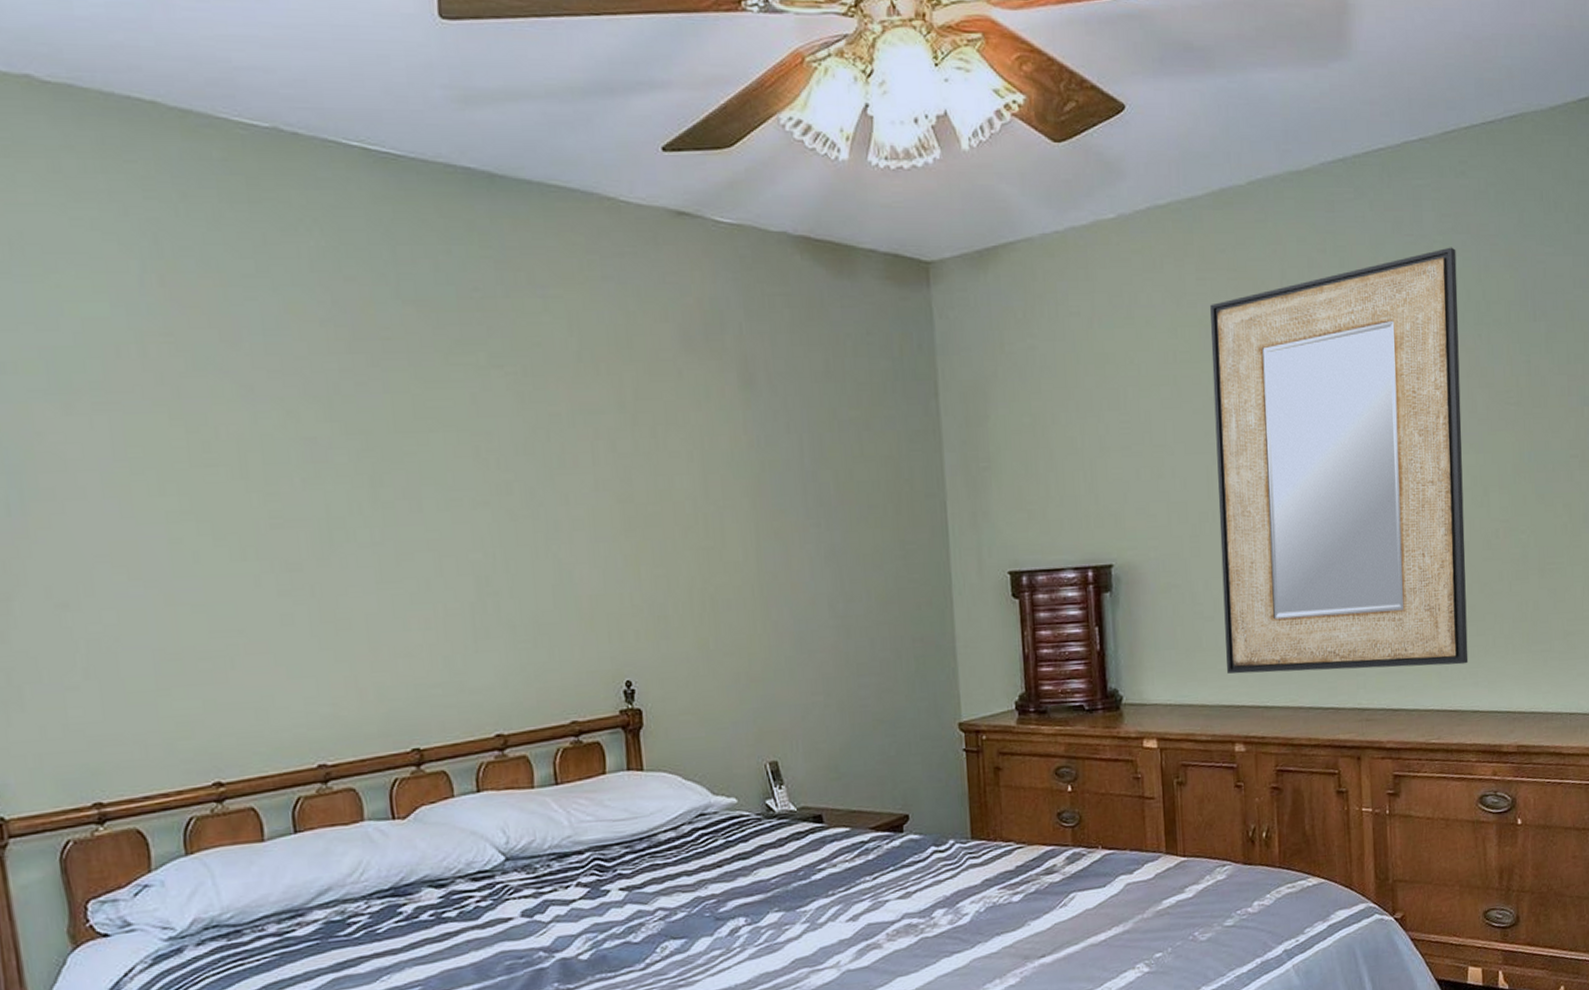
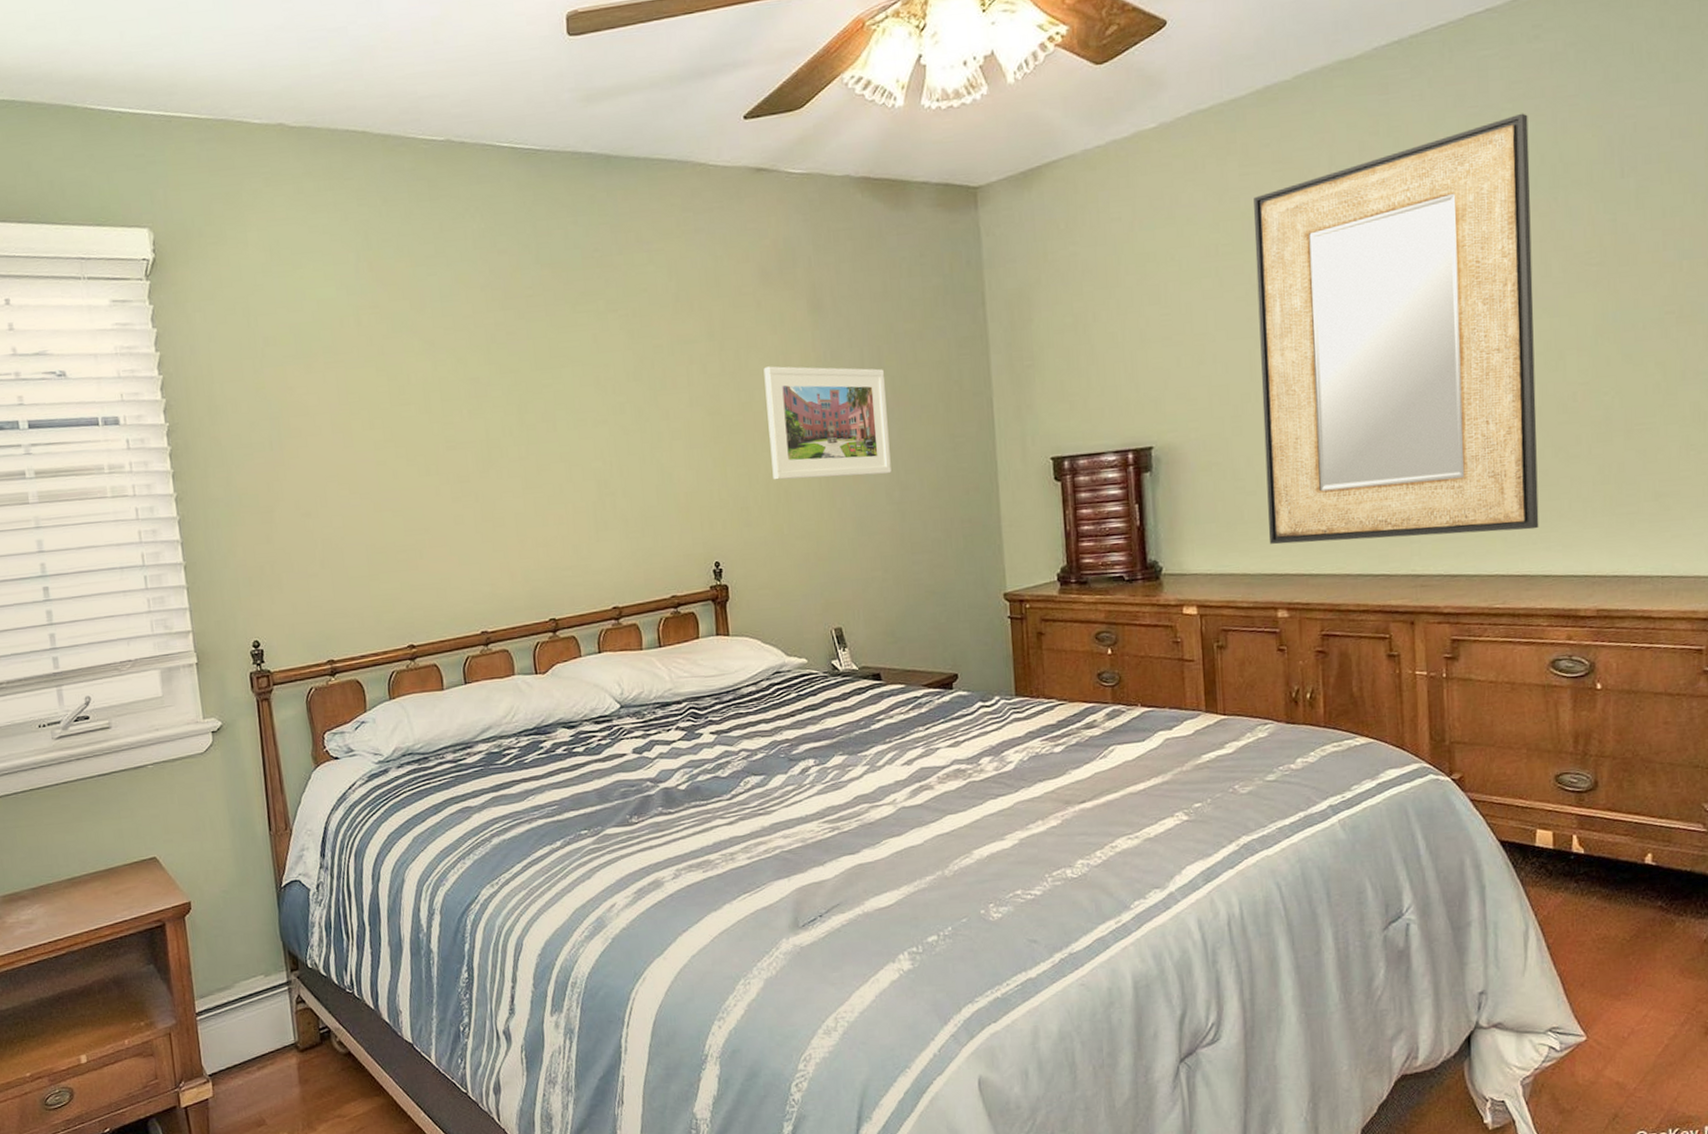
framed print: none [685,448,835,585] -> present [763,366,892,480]

